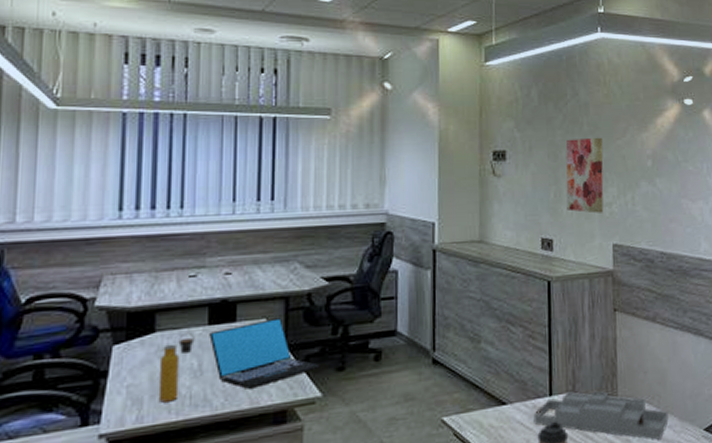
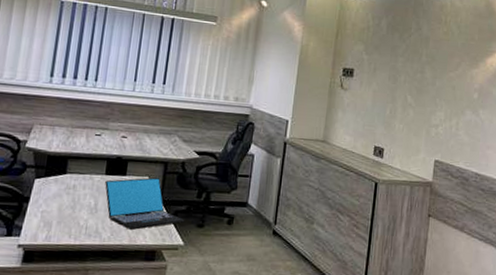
water bottle: present [158,332,195,403] -> none [63,177,95,229]
wall art: present [566,137,604,214] -> none [399,66,437,133]

